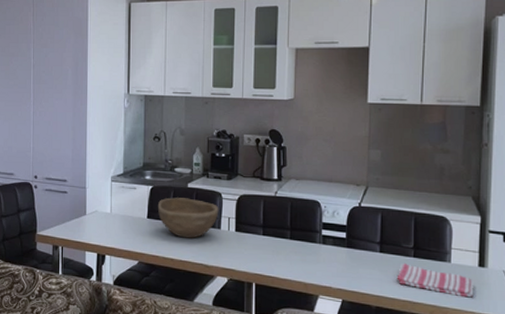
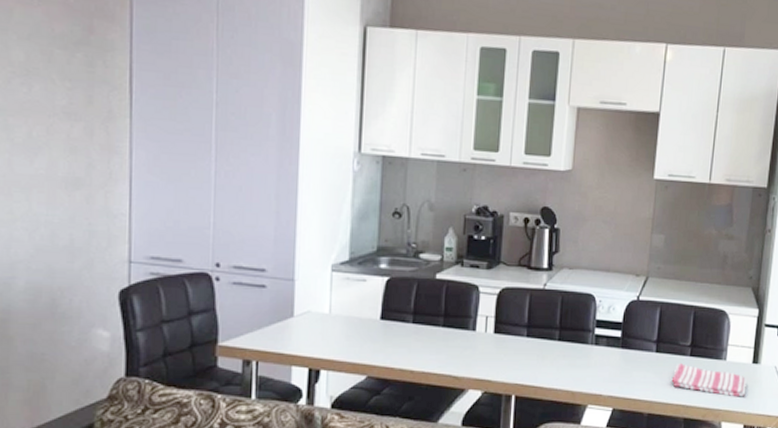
bowl: present [157,197,219,238] -> none [394,292,475,344]

